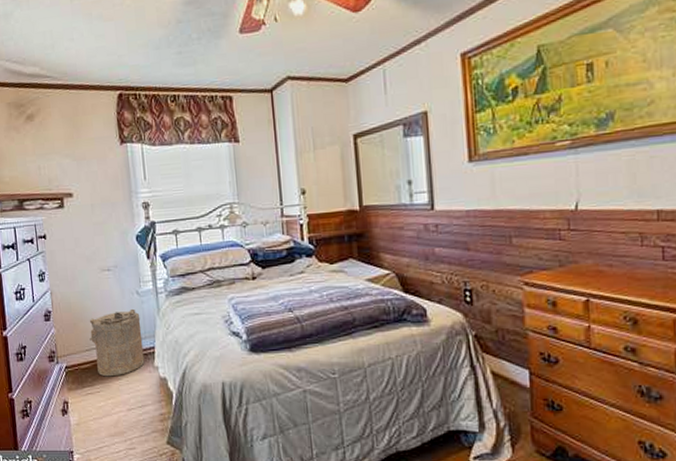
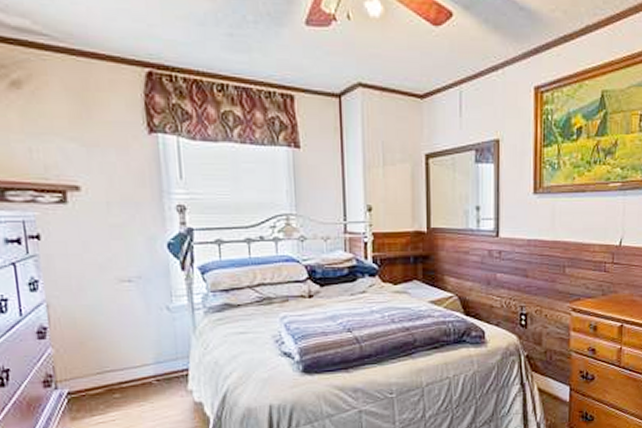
laundry hamper: present [89,308,145,377] -> none [101,326,175,403]

